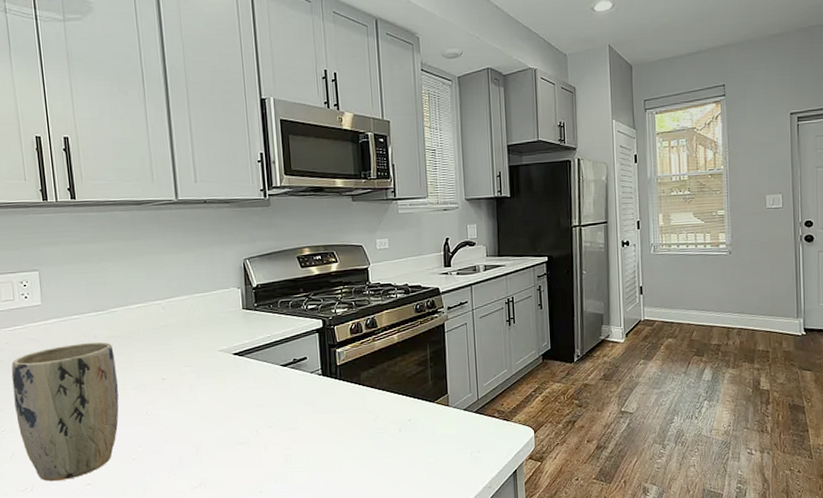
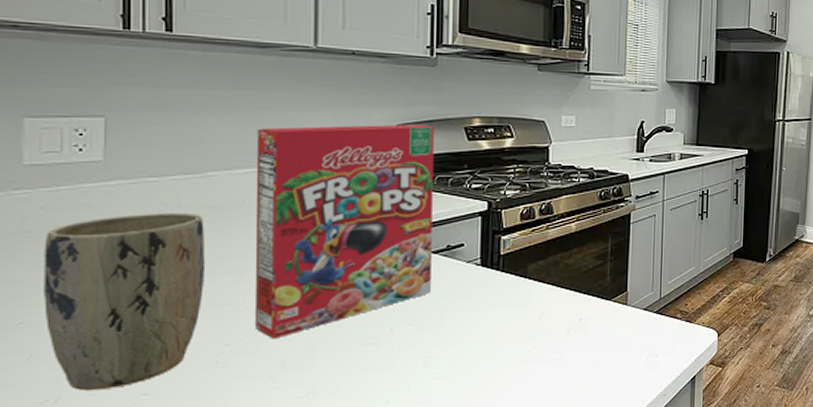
cereal box: none [142,257,284,441] -> present [254,124,434,339]

